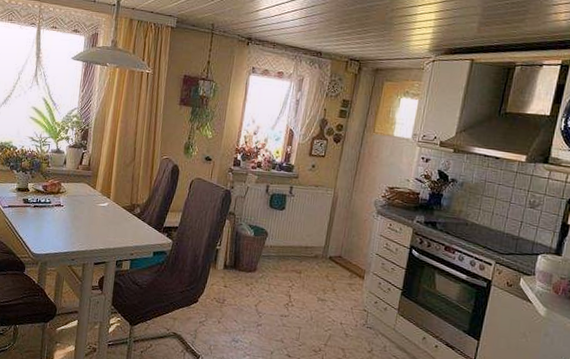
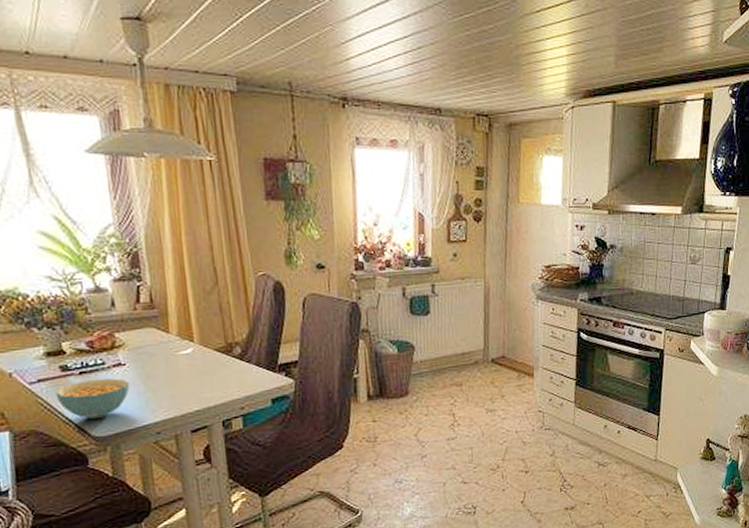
cereal bowl: none [16,212,63,240] -> present [55,378,130,419]

